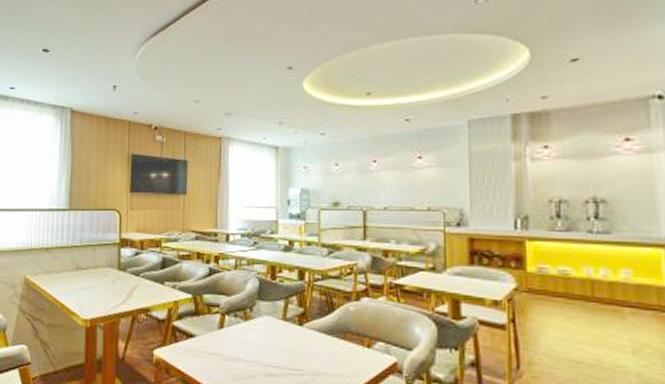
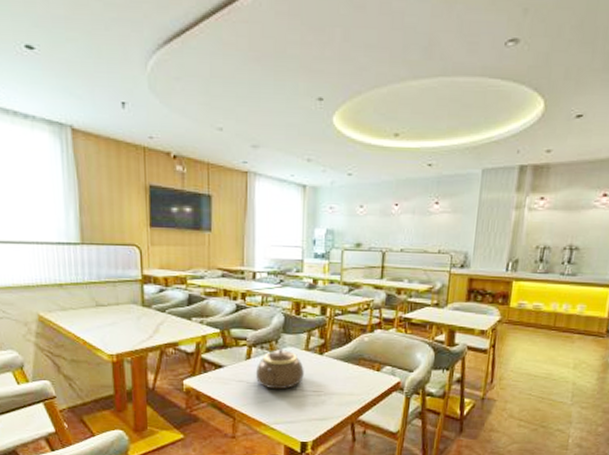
teapot: none [228,317,282,366] -> present [255,348,304,390]

